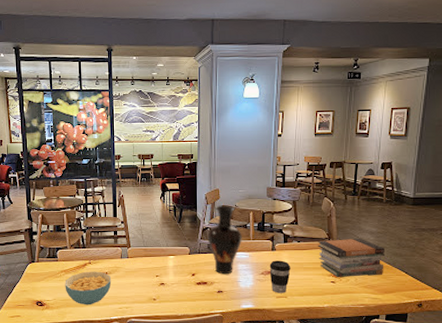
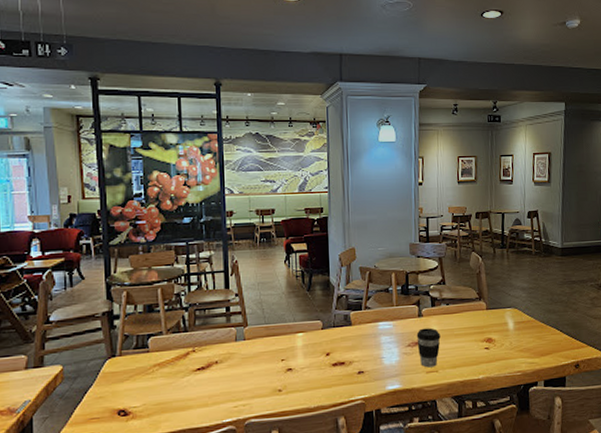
cereal bowl: present [65,271,112,305] -> none [159,361,223,408]
vase: present [207,205,242,275] -> none [343,266,384,351]
book stack: present [317,238,386,277] -> none [467,295,539,342]

